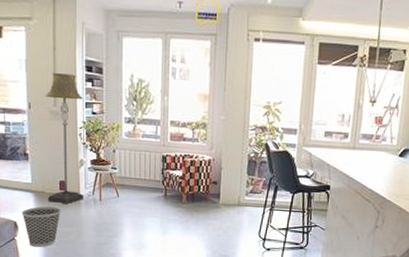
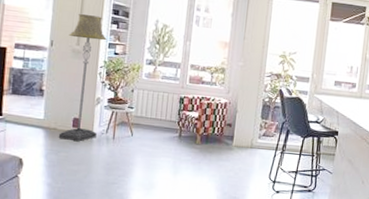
wastebasket: present [21,206,61,247] -> none [28,143,72,186]

